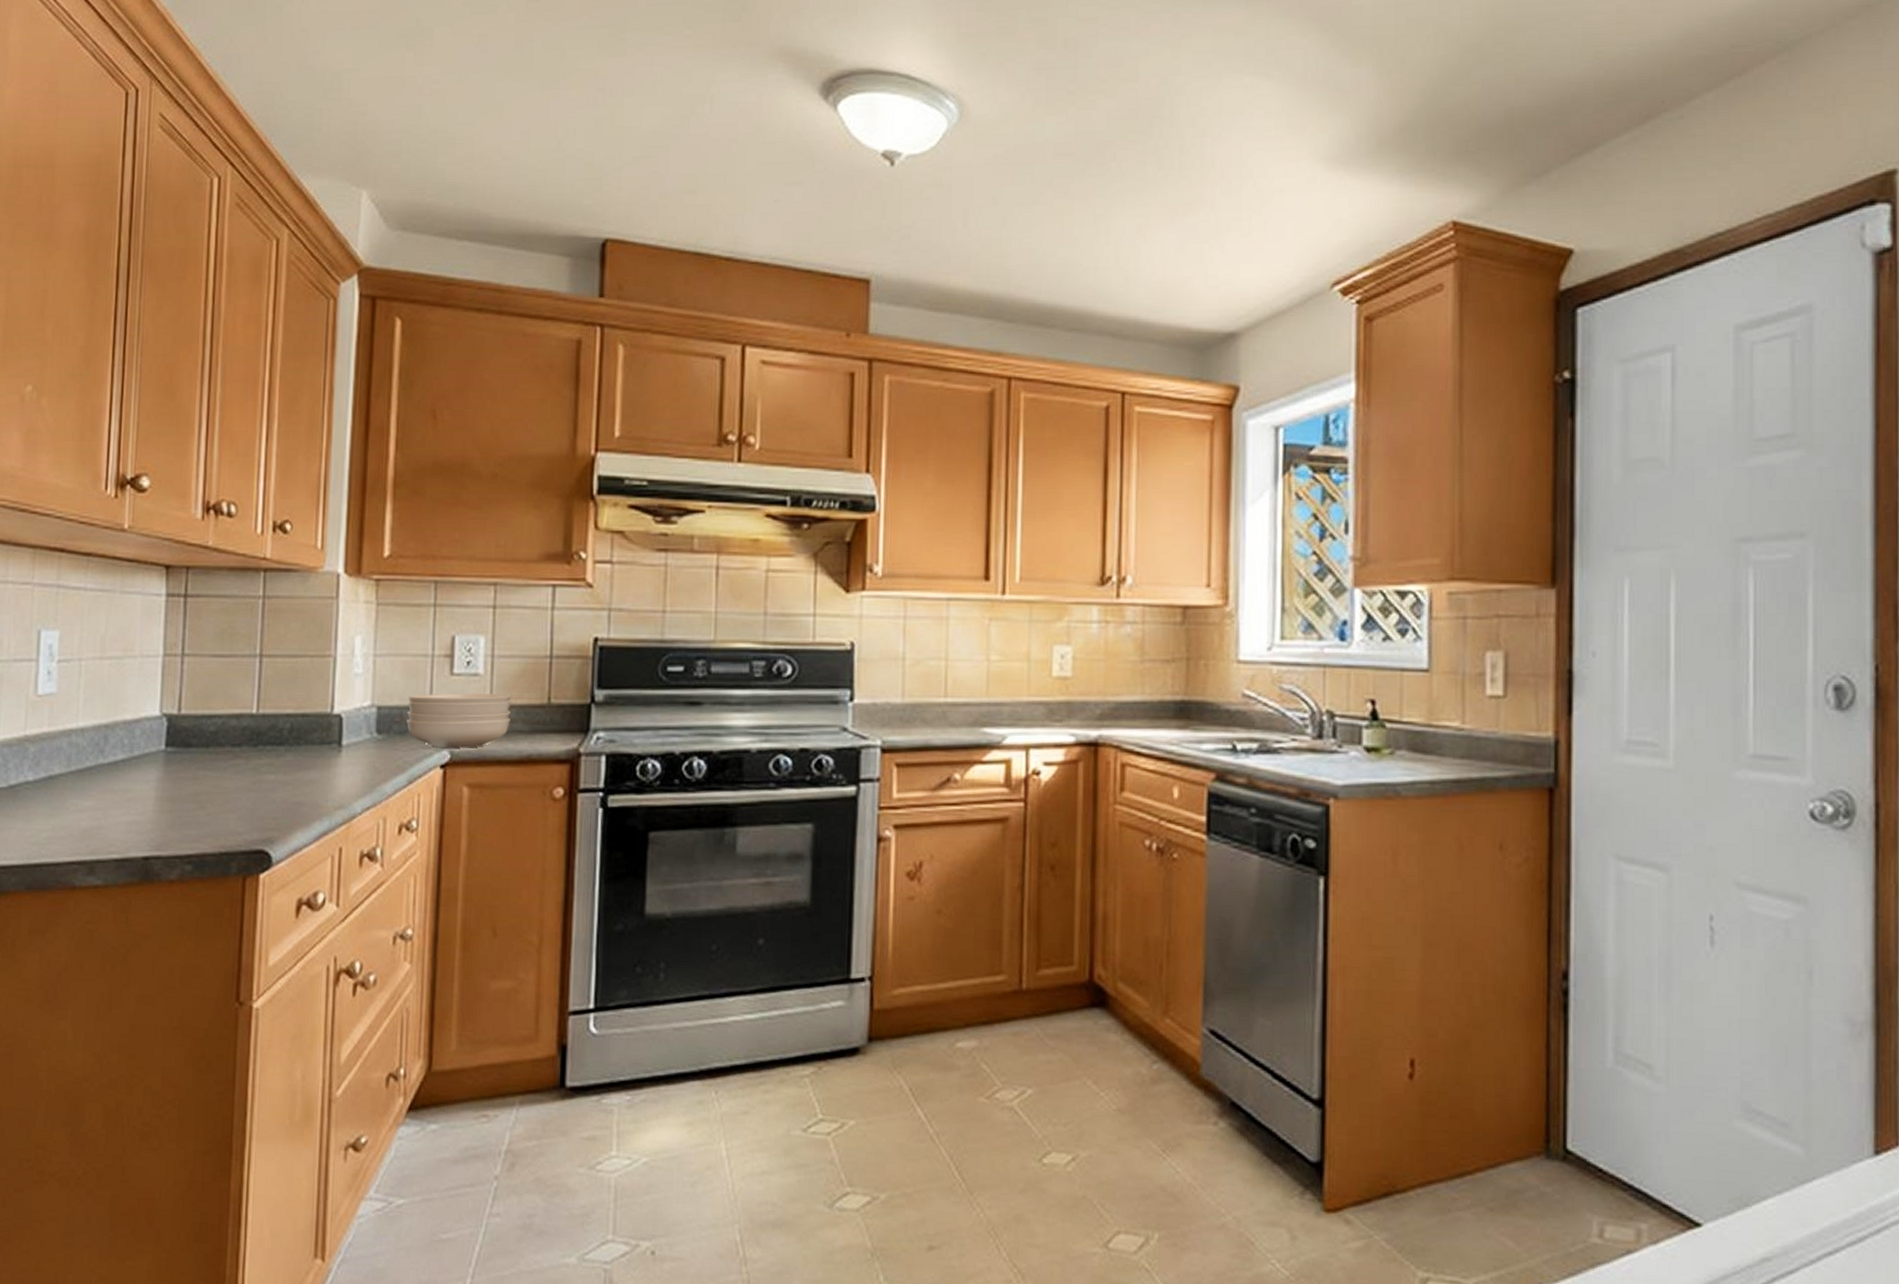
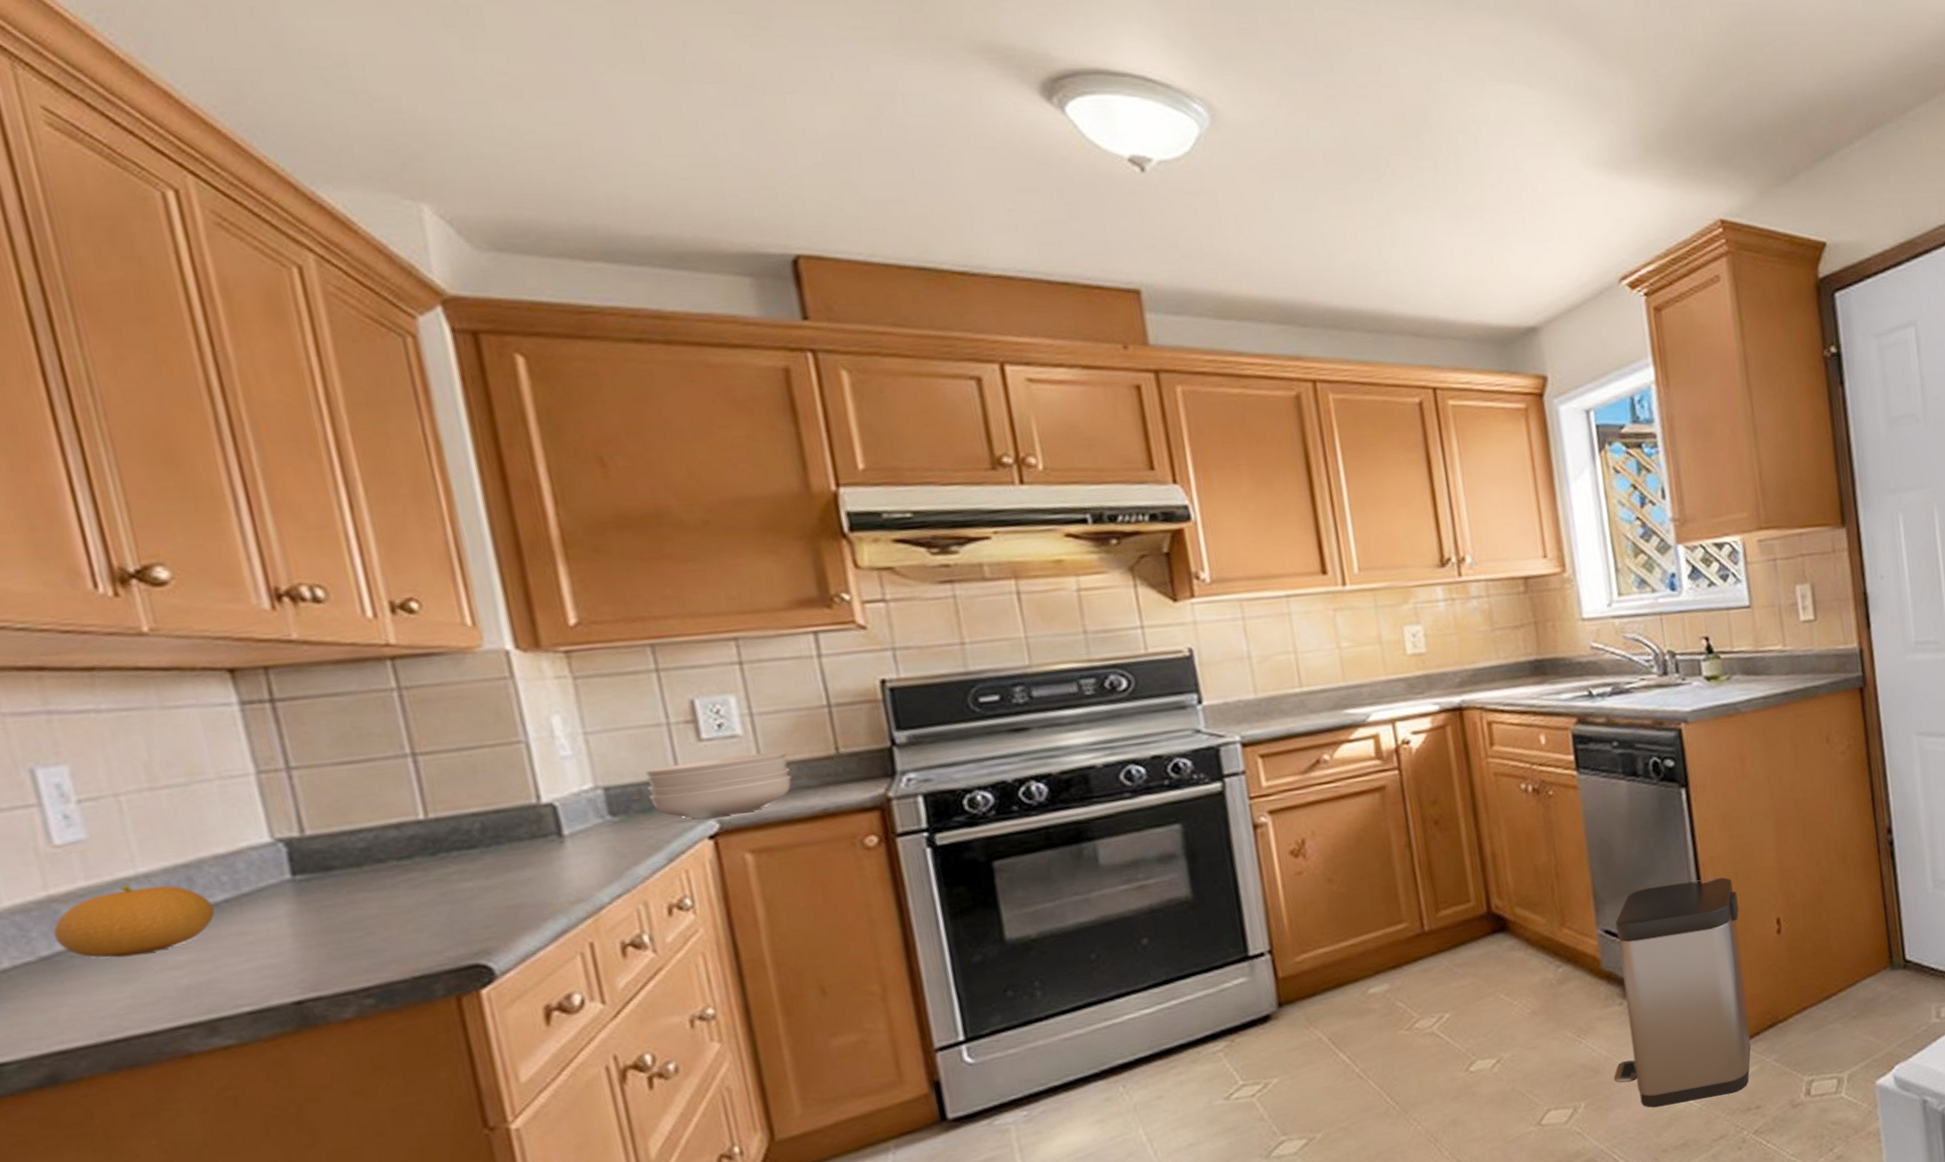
fruit: none [21,735,115,796] -> present [53,885,215,958]
pedal bin: none [1194,989,1367,1269] -> present [1613,877,1751,1108]

